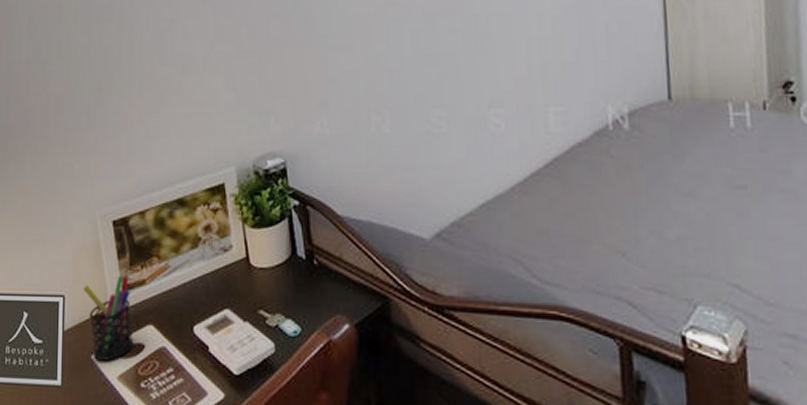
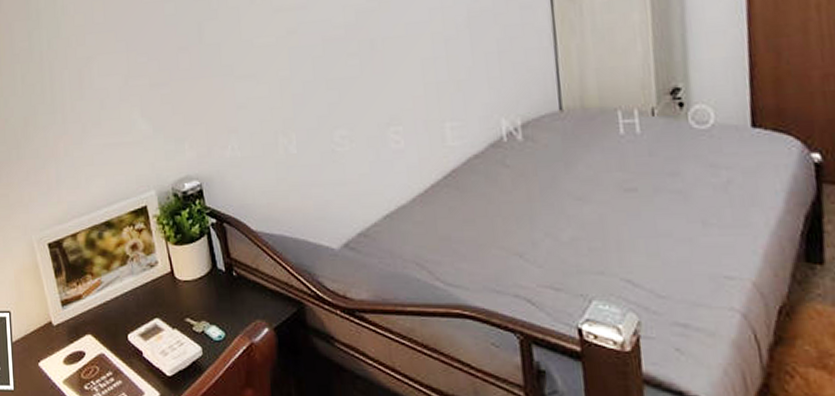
pen holder: present [83,275,134,362] -> none [26,291,75,368]

